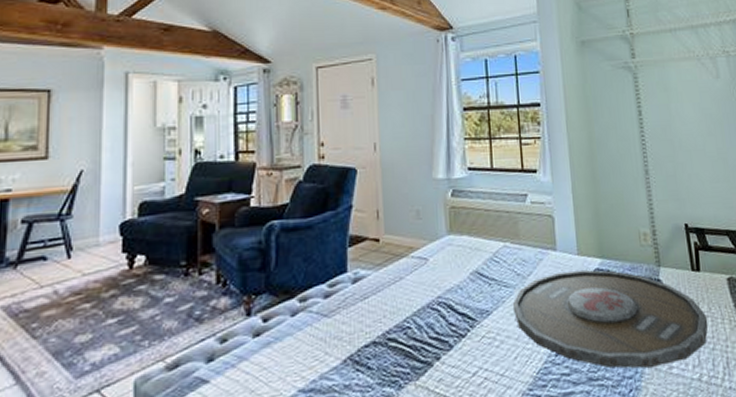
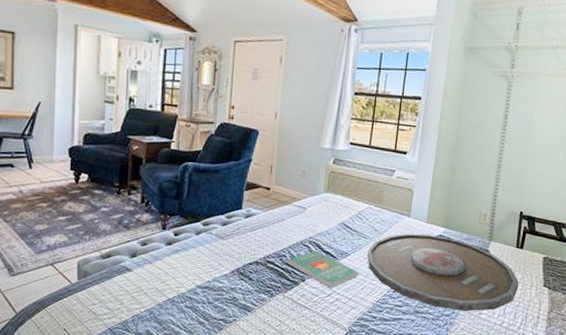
book: none [414,314,507,364] -> present [287,251,358,288]

